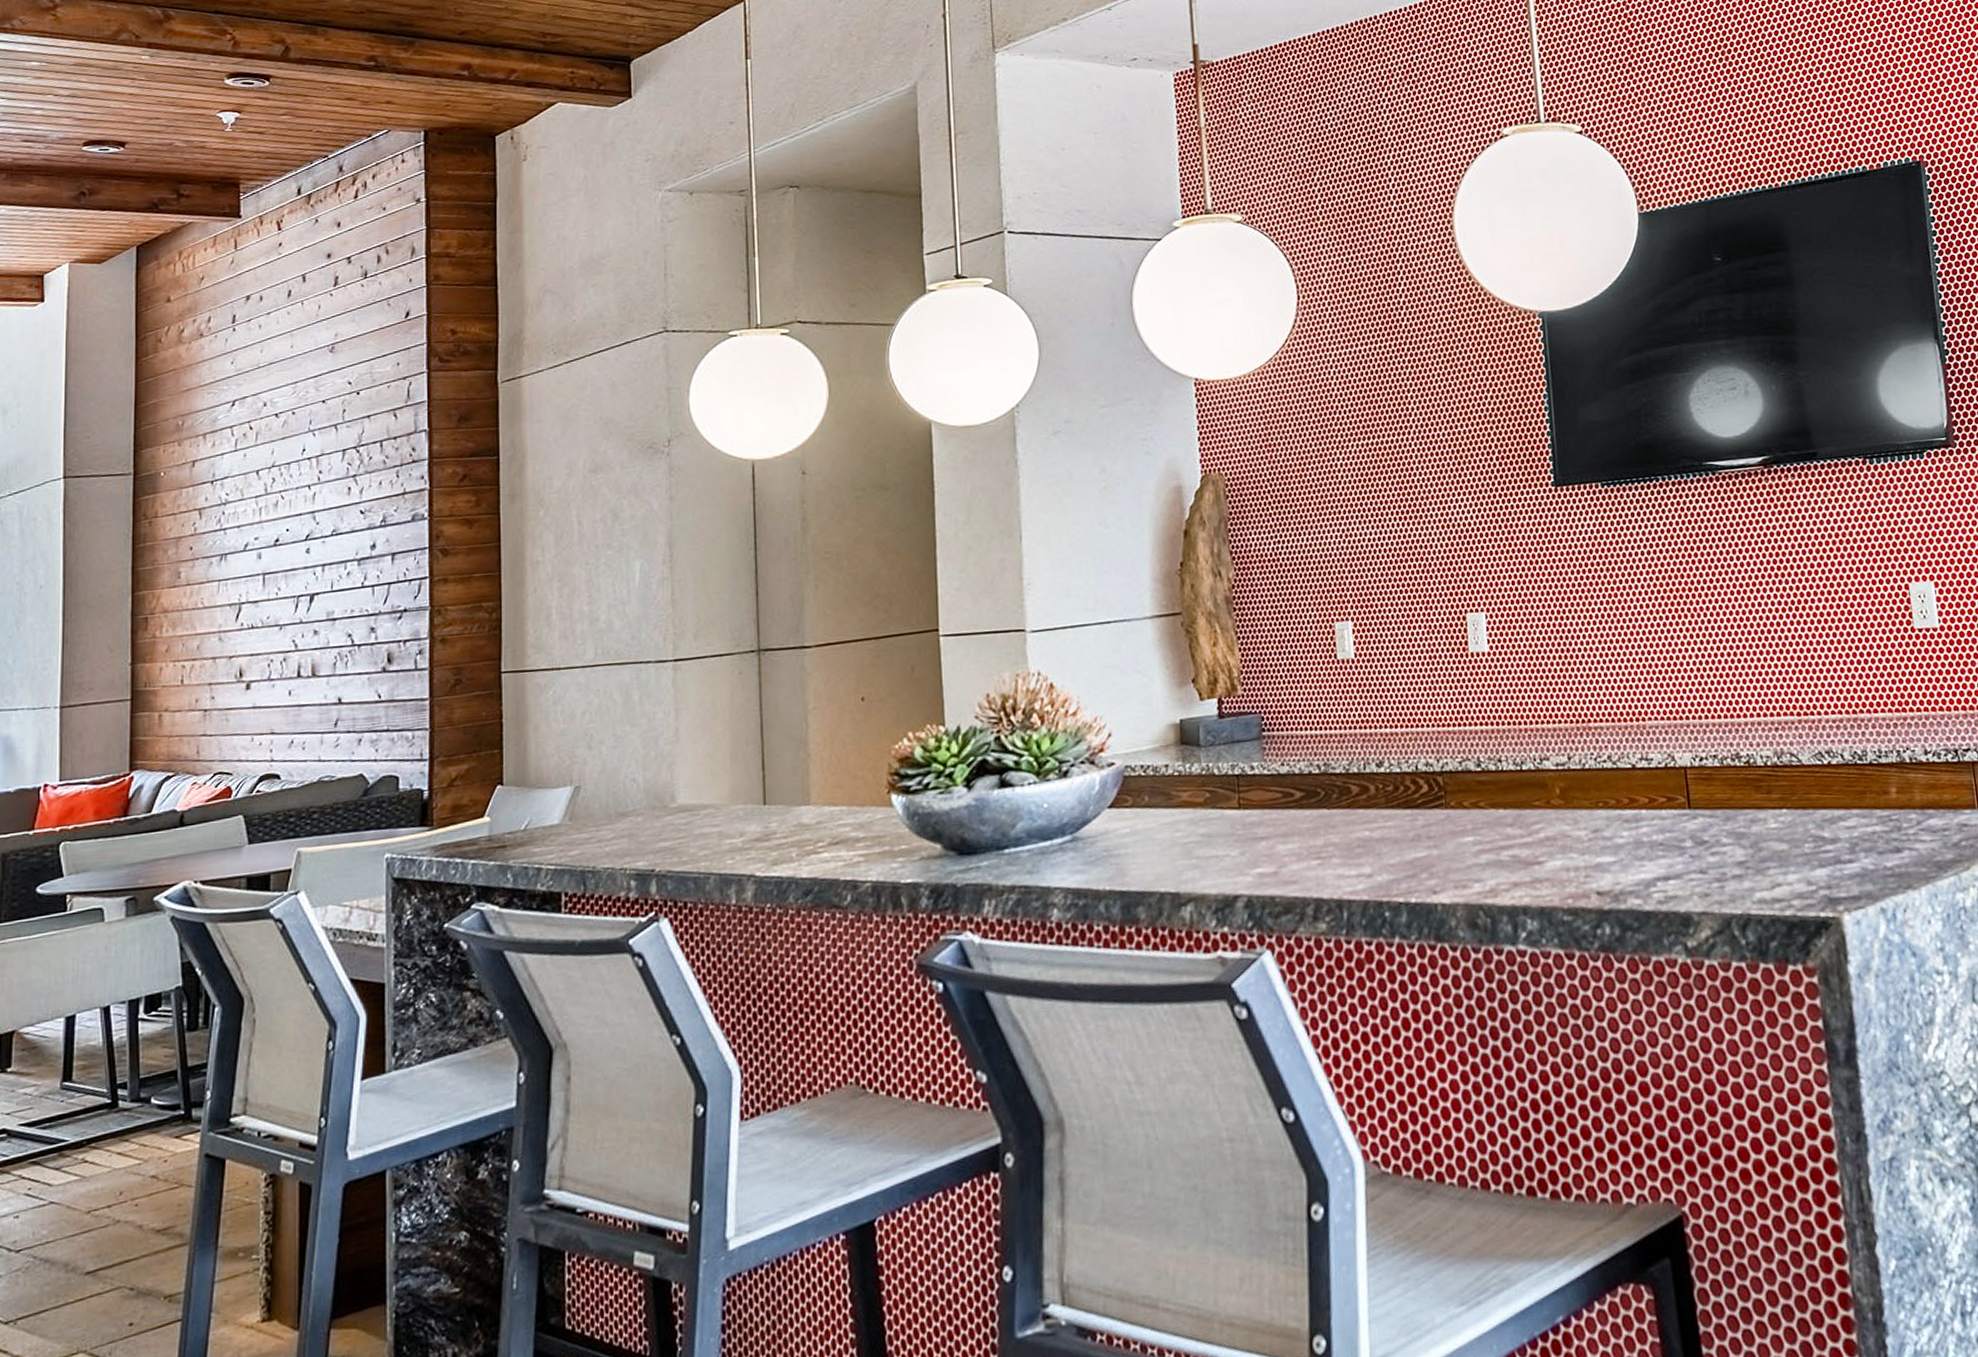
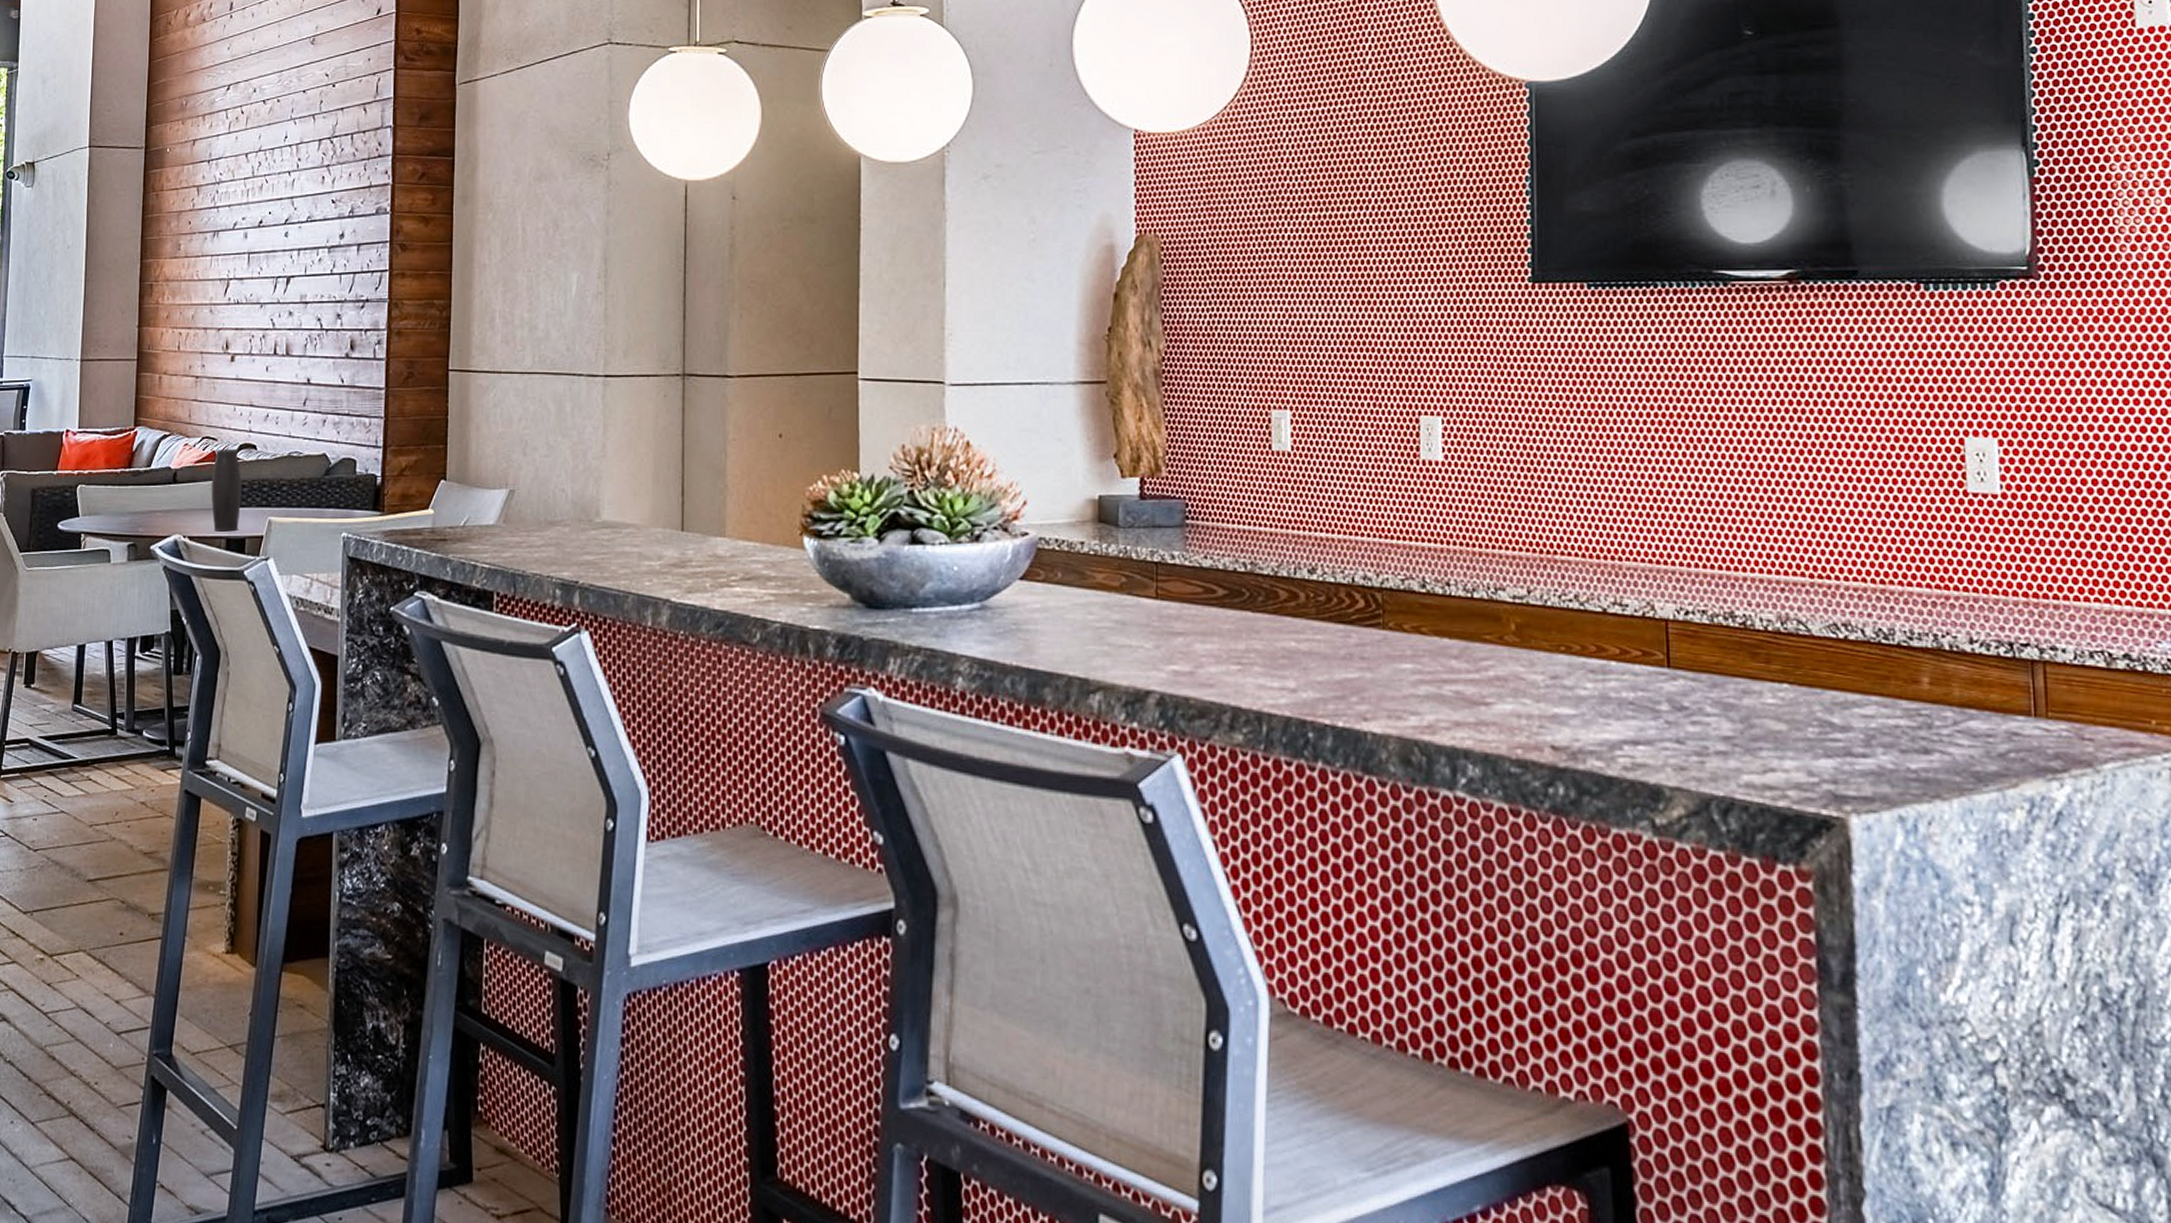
vase: none [226,780,264,872] -> present [211,448,242,532]

